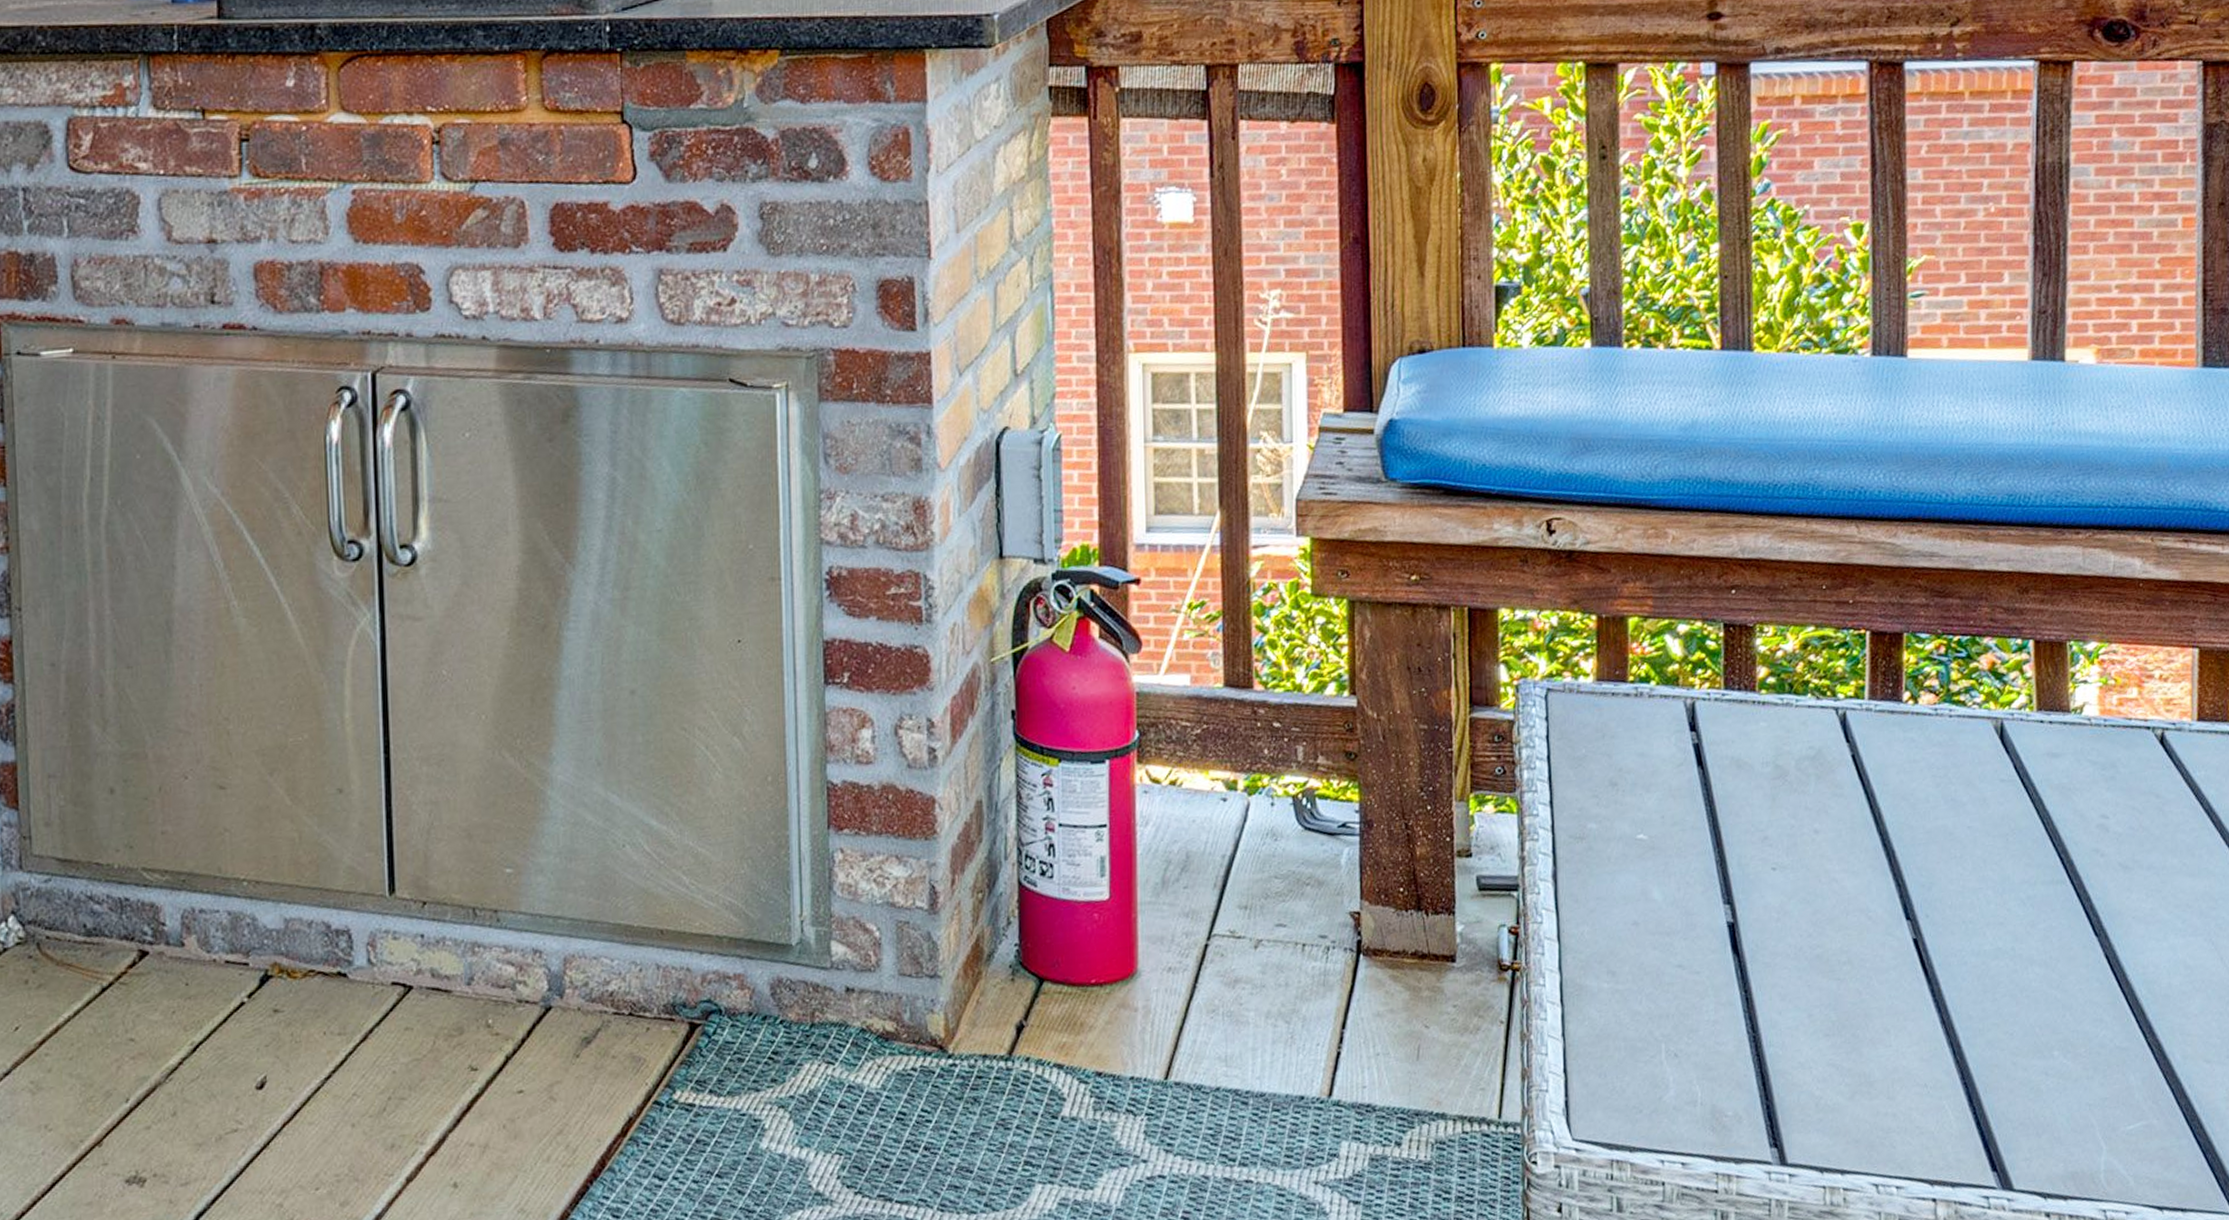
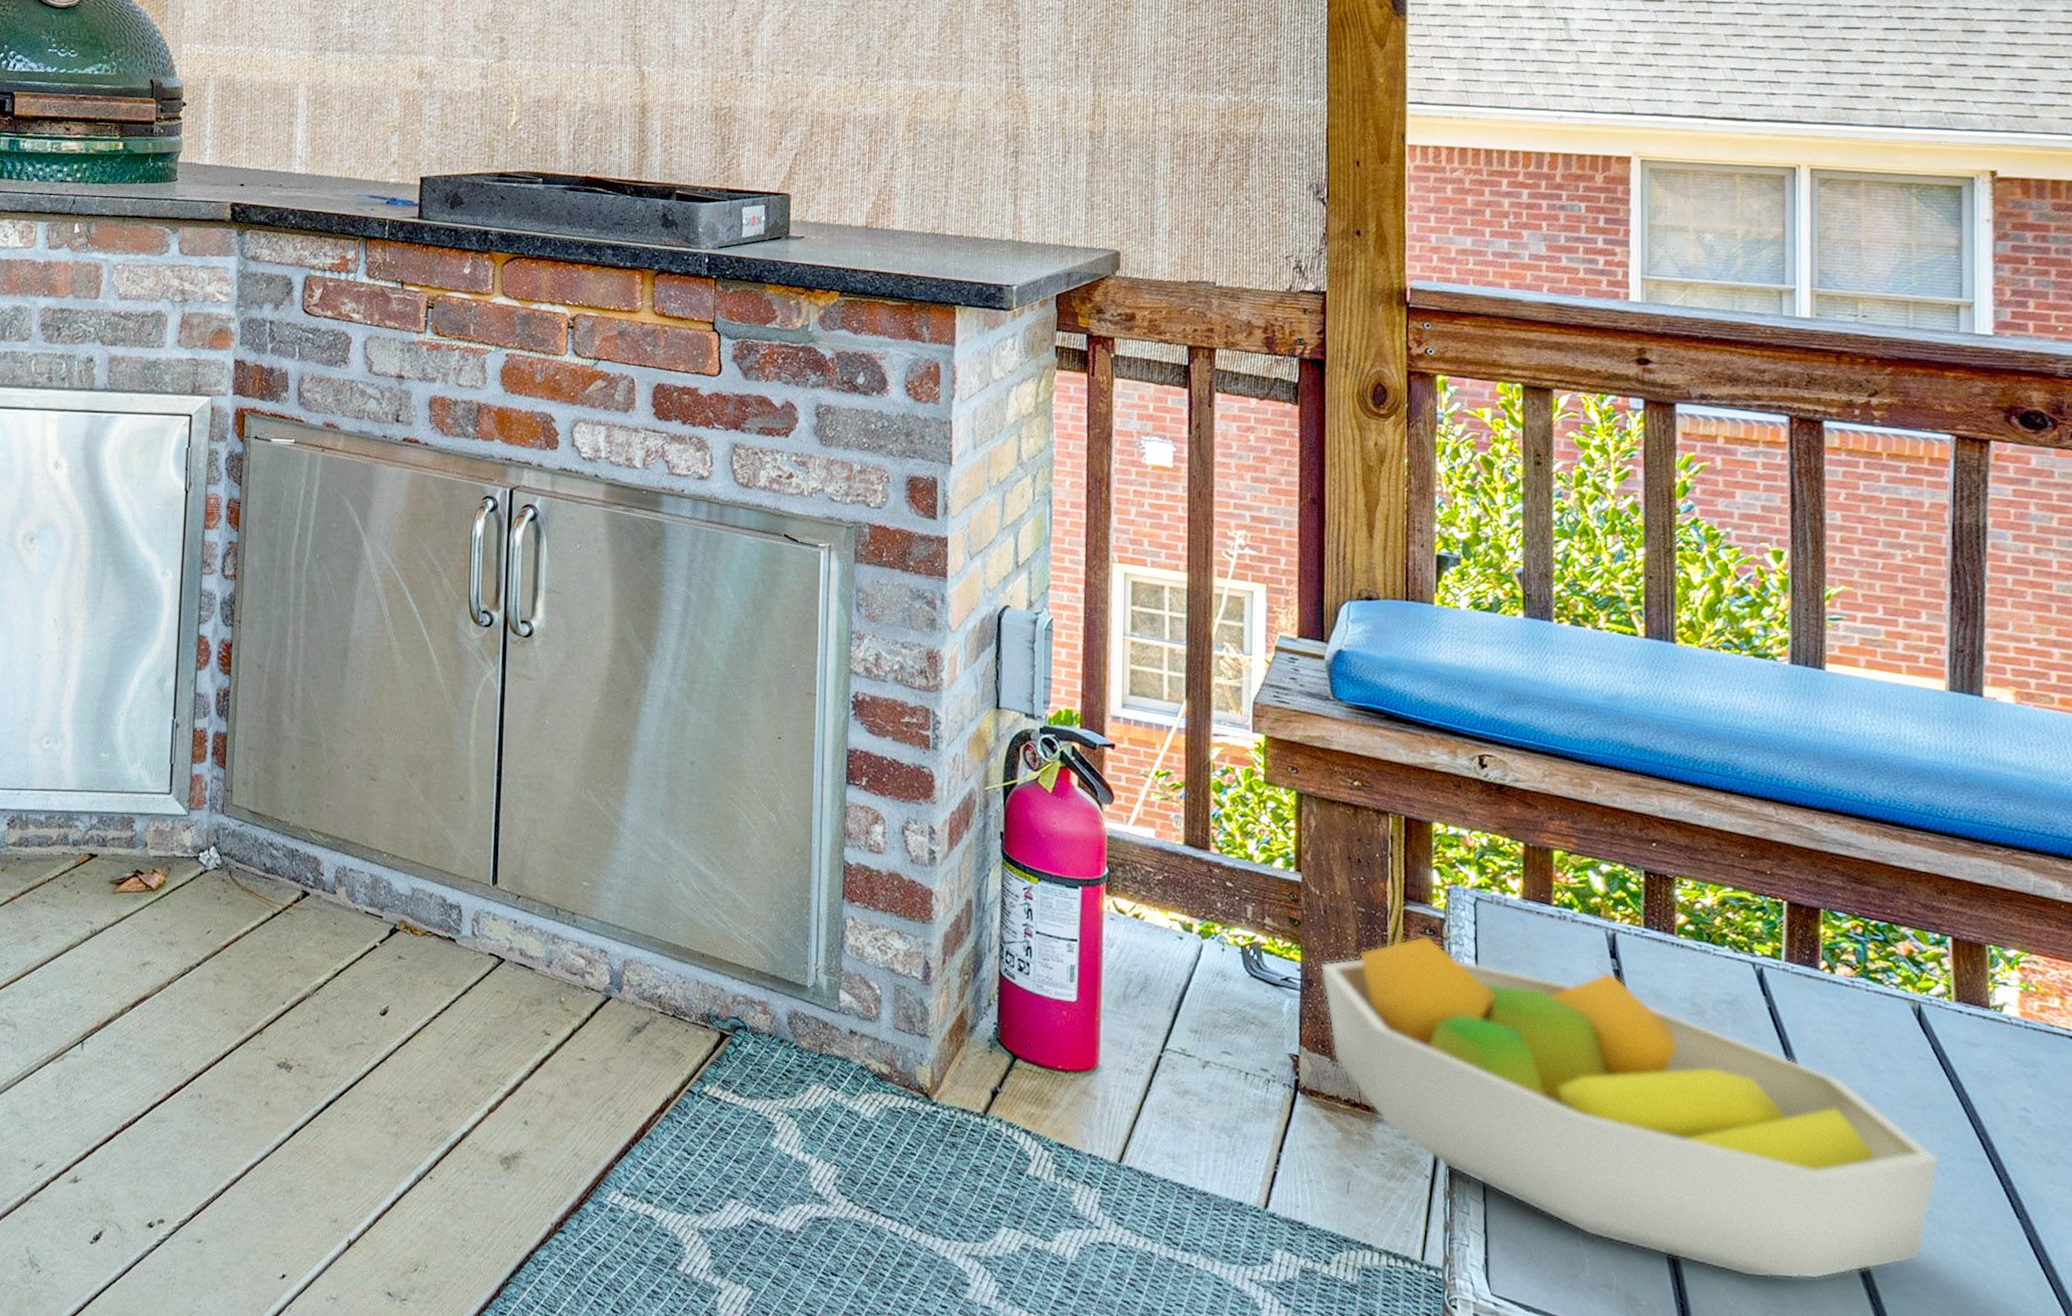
fruit bowl: none [1379,743,2022,1061] -> present [1319,935,1940,1280]

